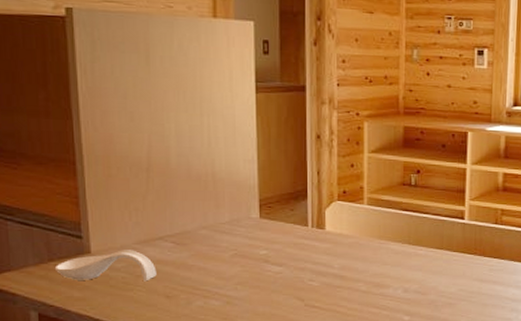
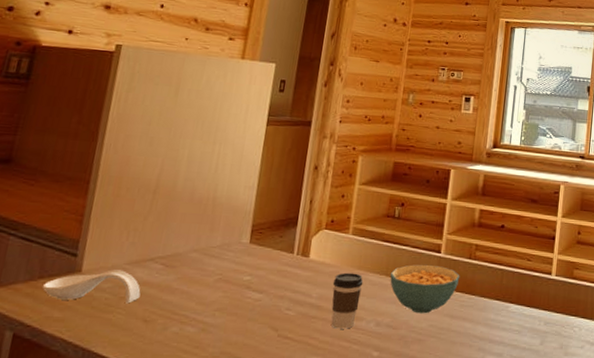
coffee cup: none [353,243,386,296] -> present [331,272,364,329]
cereal bowl: none [413,231,487,279] -> present [390,264,460,314]

